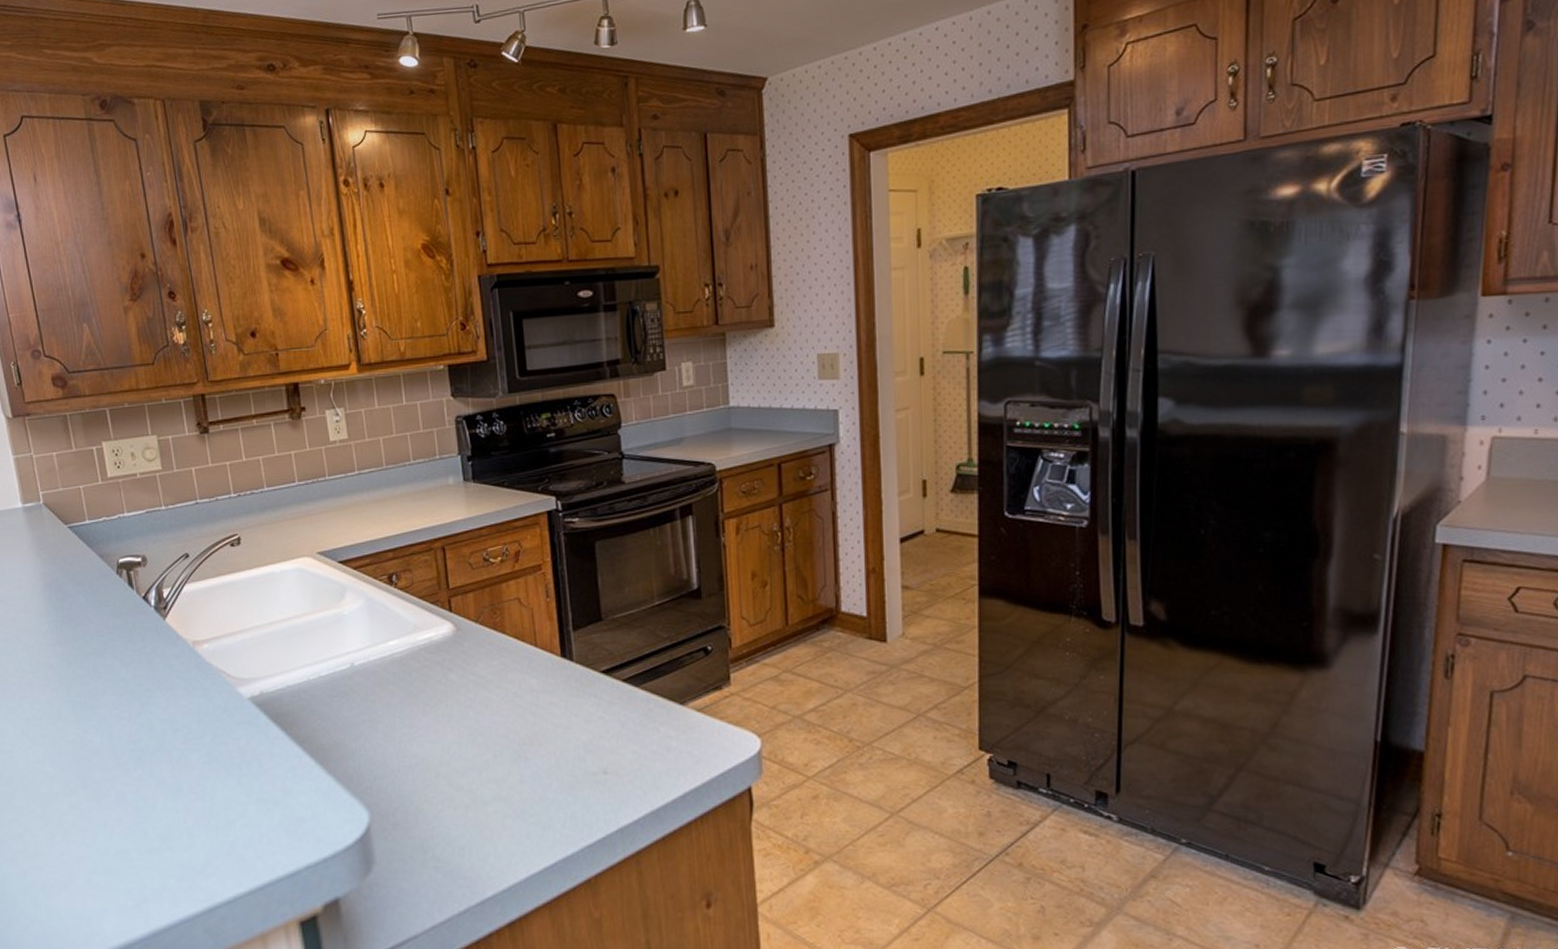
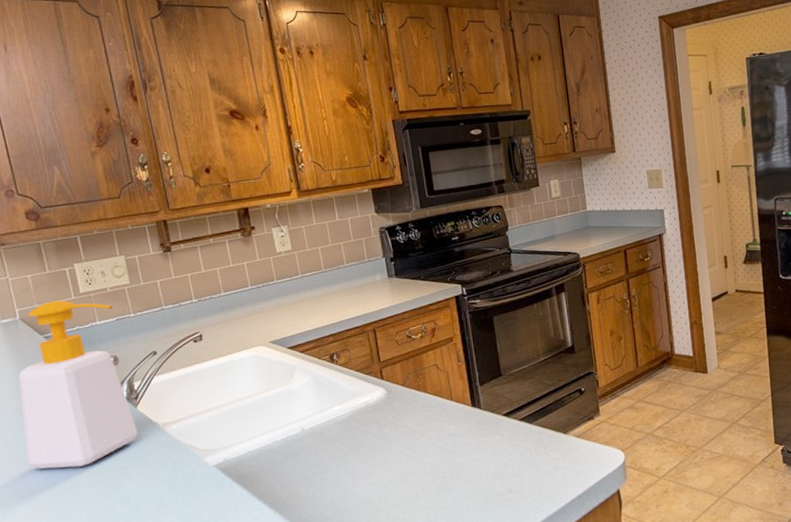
soap bottle: none [41,484,165,683] -> present [18,300,138,469]

